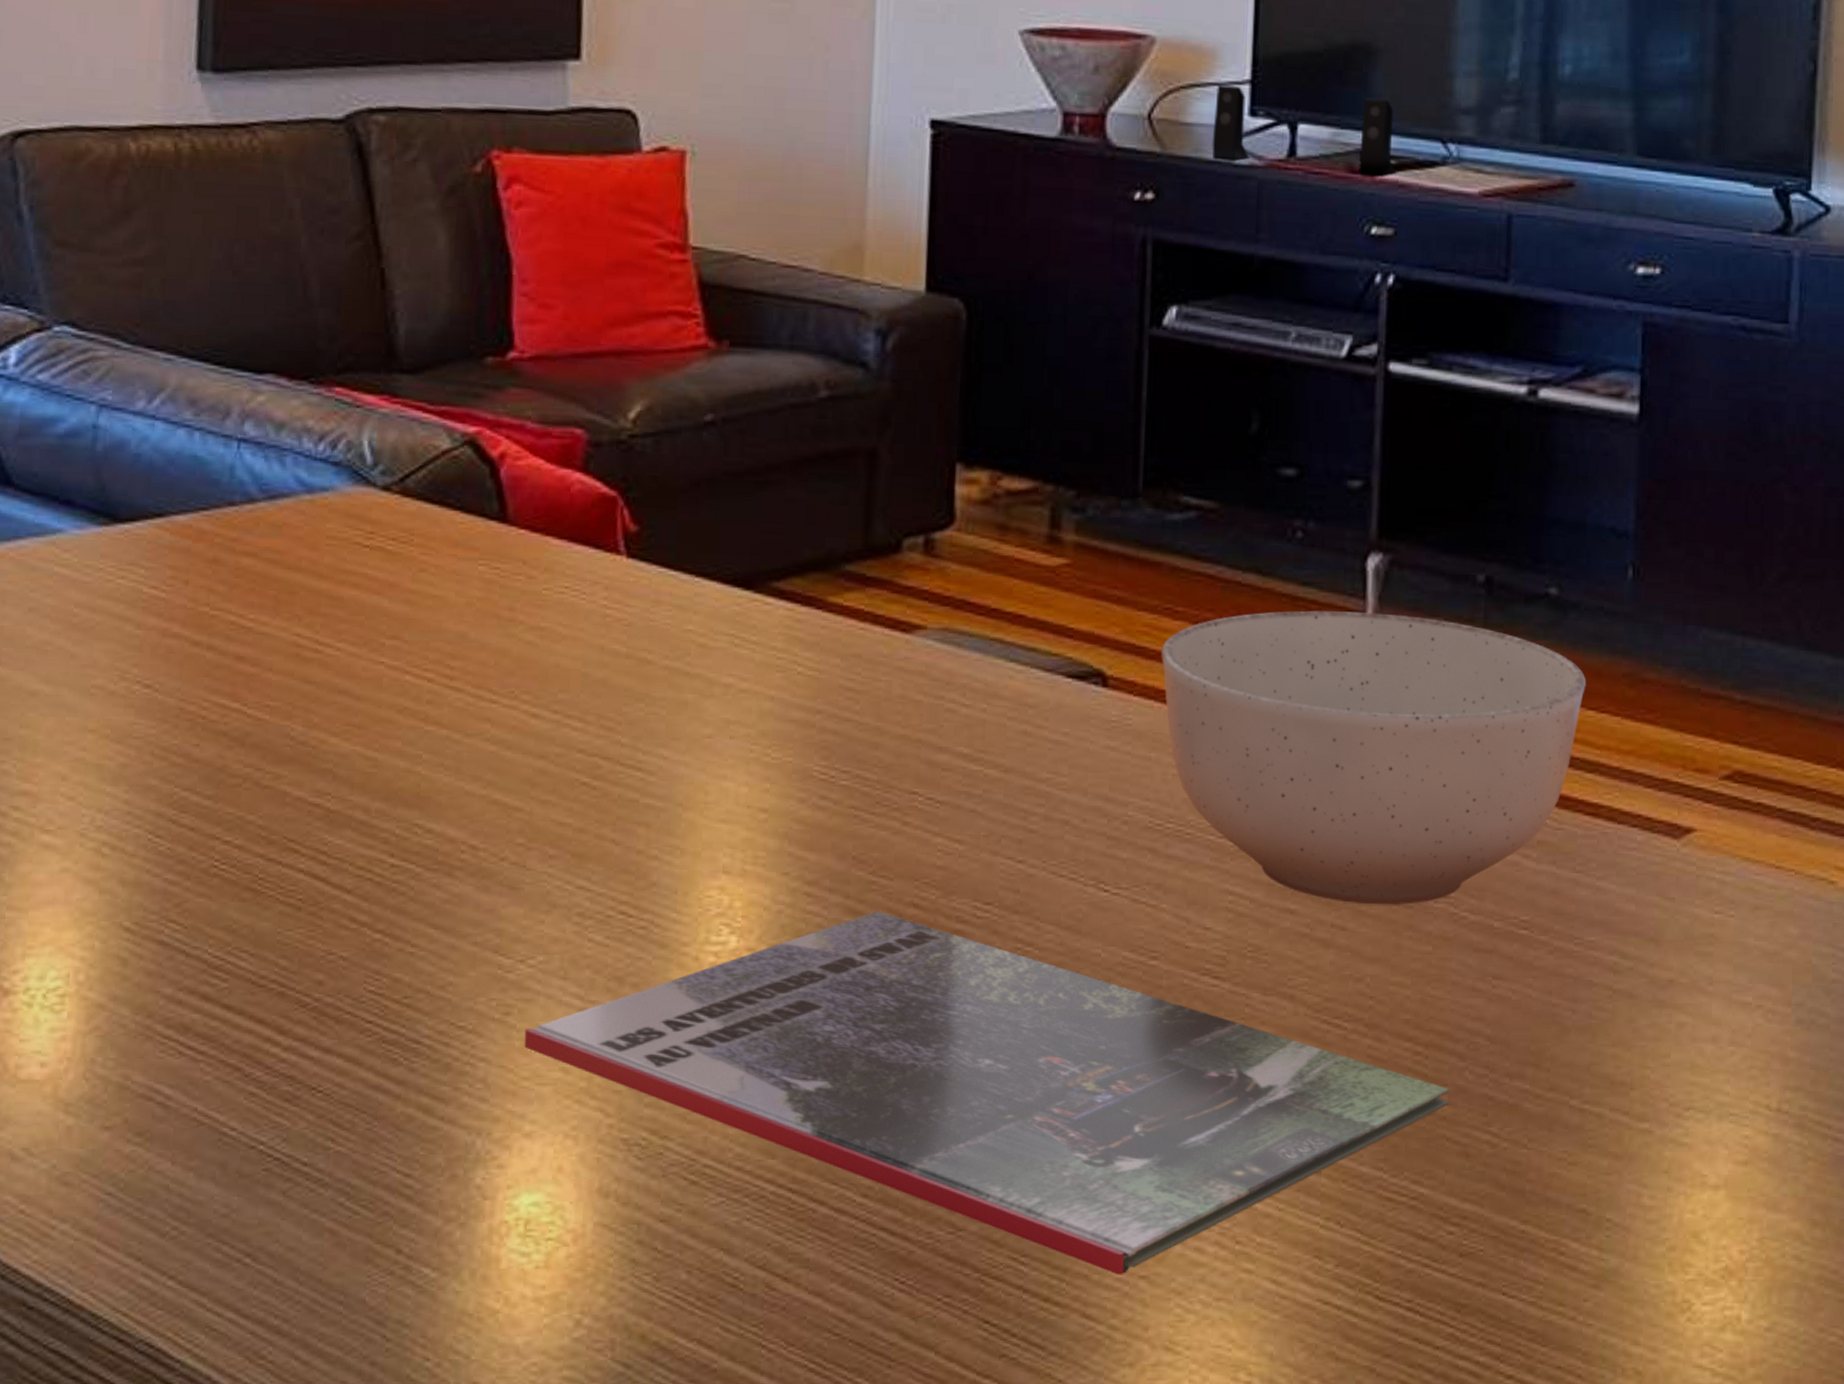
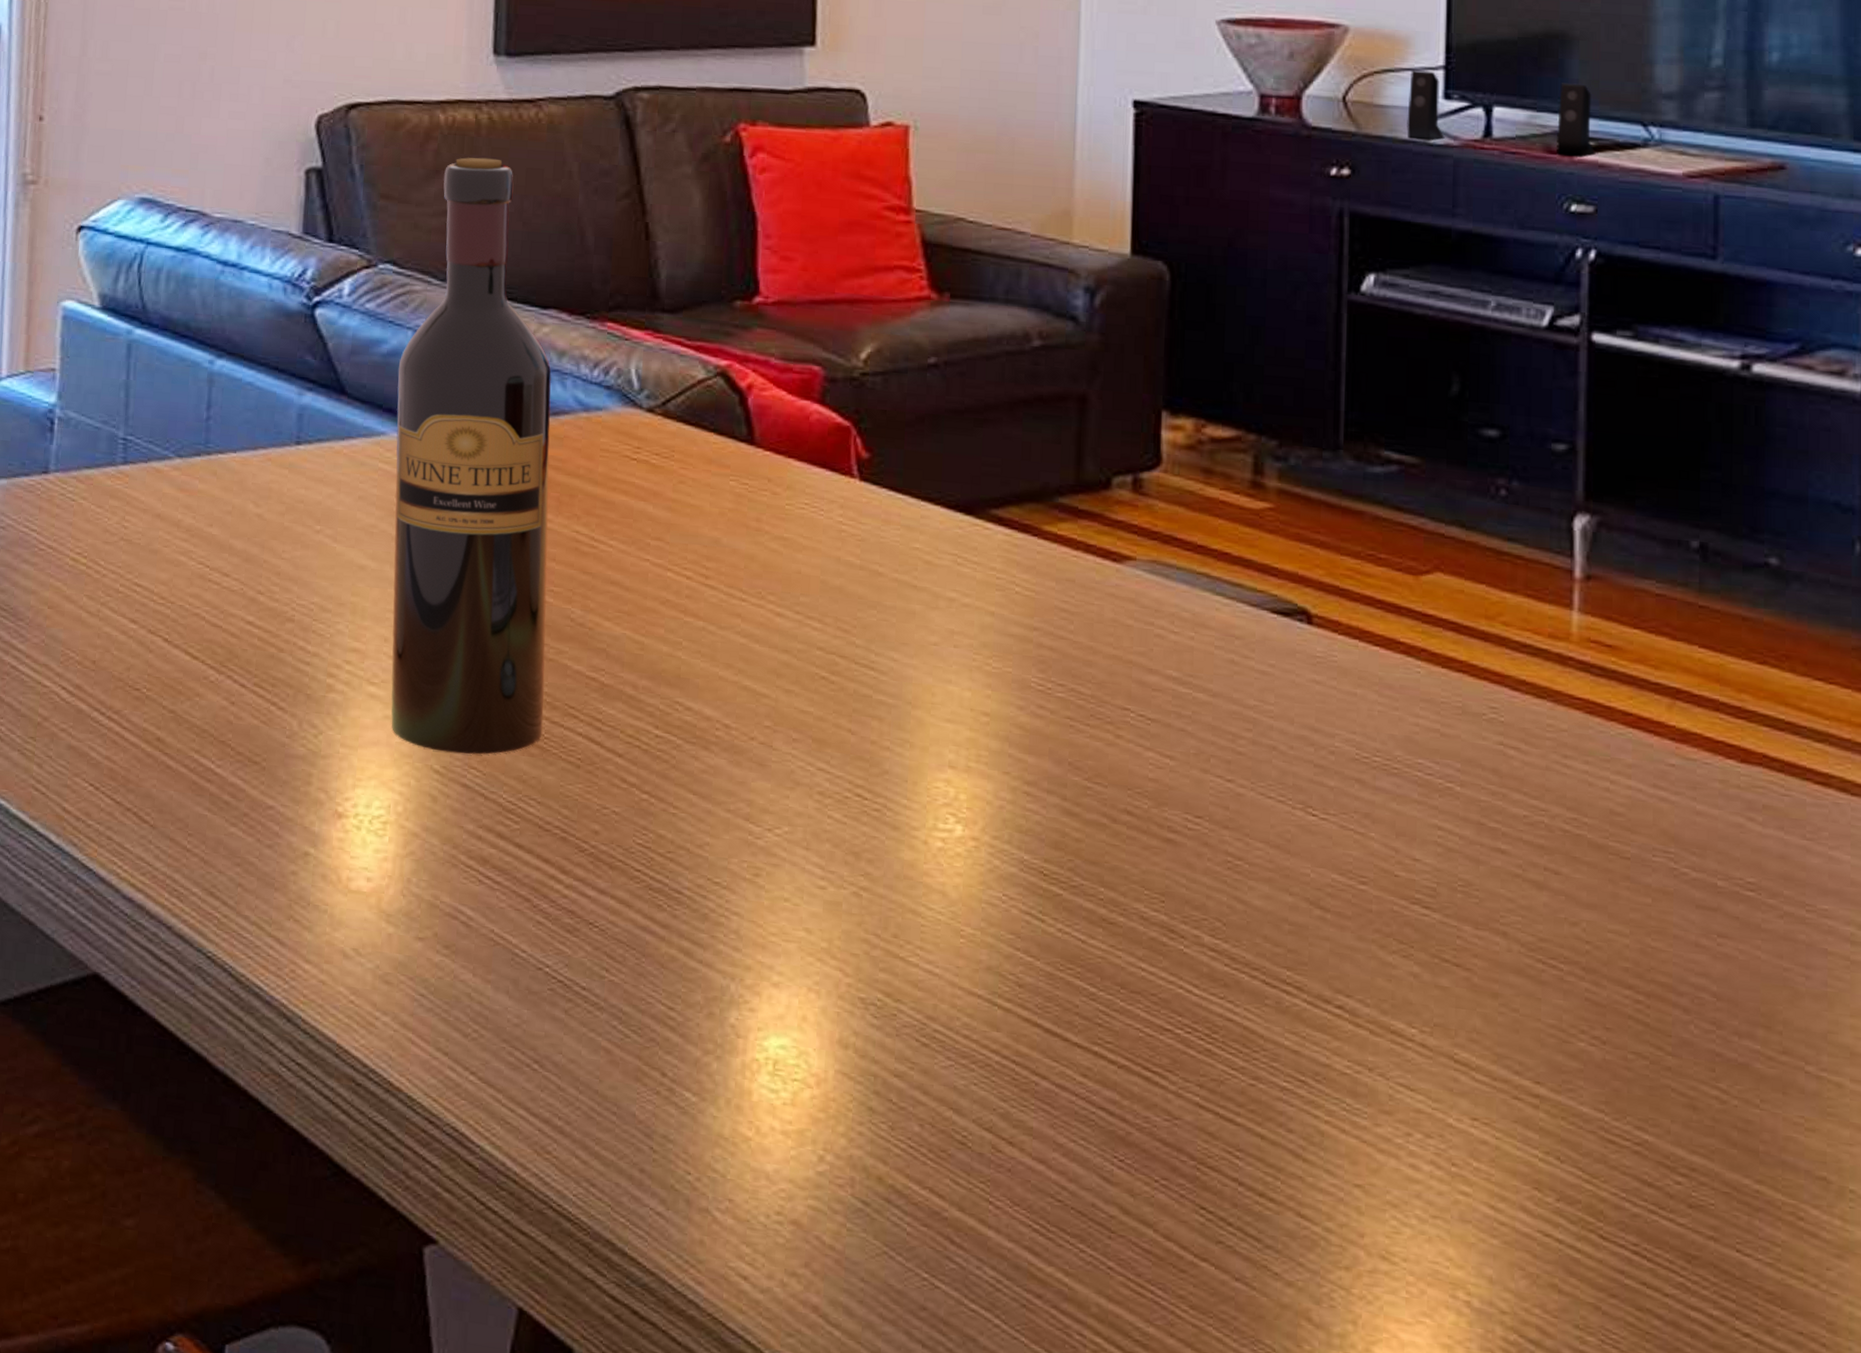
wine bottle: none [70,194,268,906] -> present [391,157,552,755]
magazine: present [524,911,1449,1275] -> none [771,814,1673,1181]
bowl: present [1161,610,1586,905] -> none [1365,564,1811,856]

